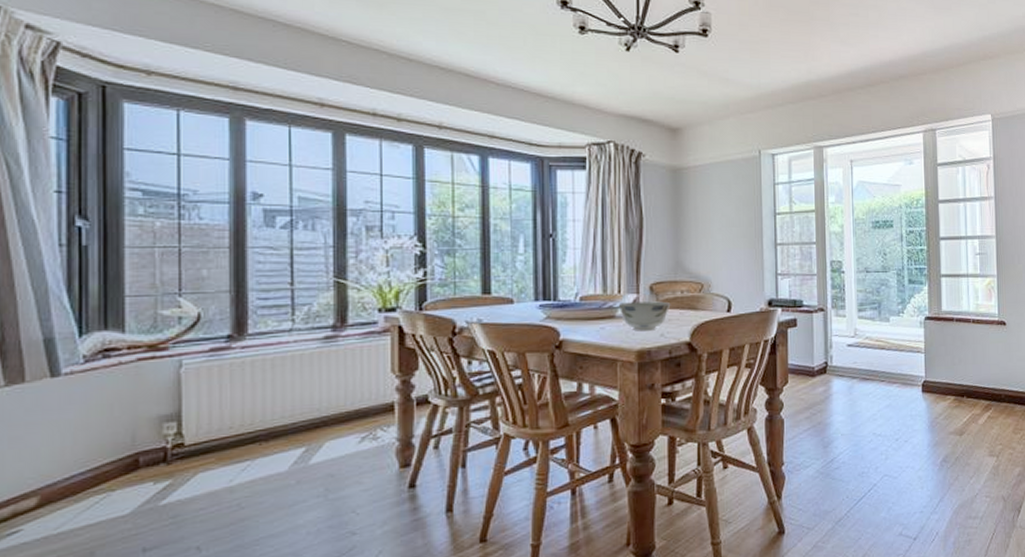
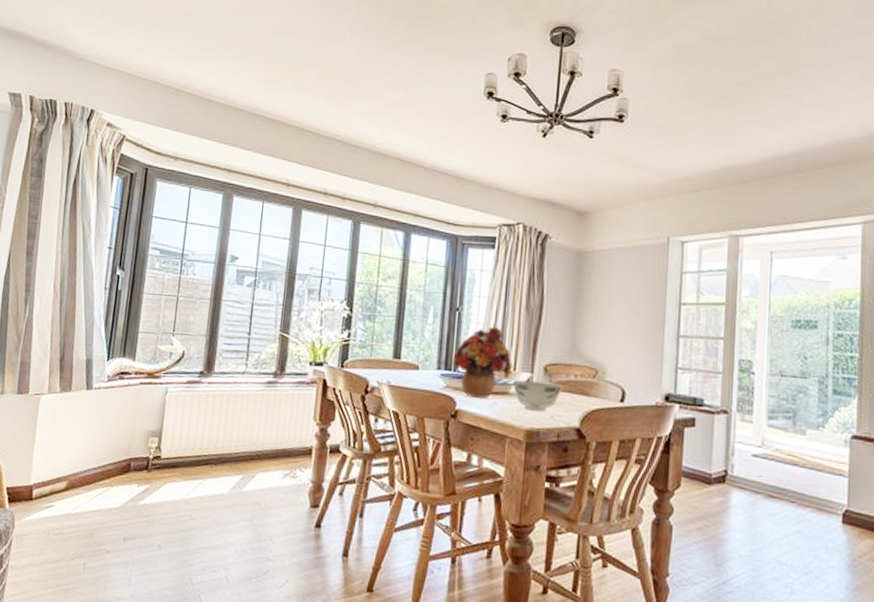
flower arrangement: none [551,250,618,325] -> present [452,326,514,399]

